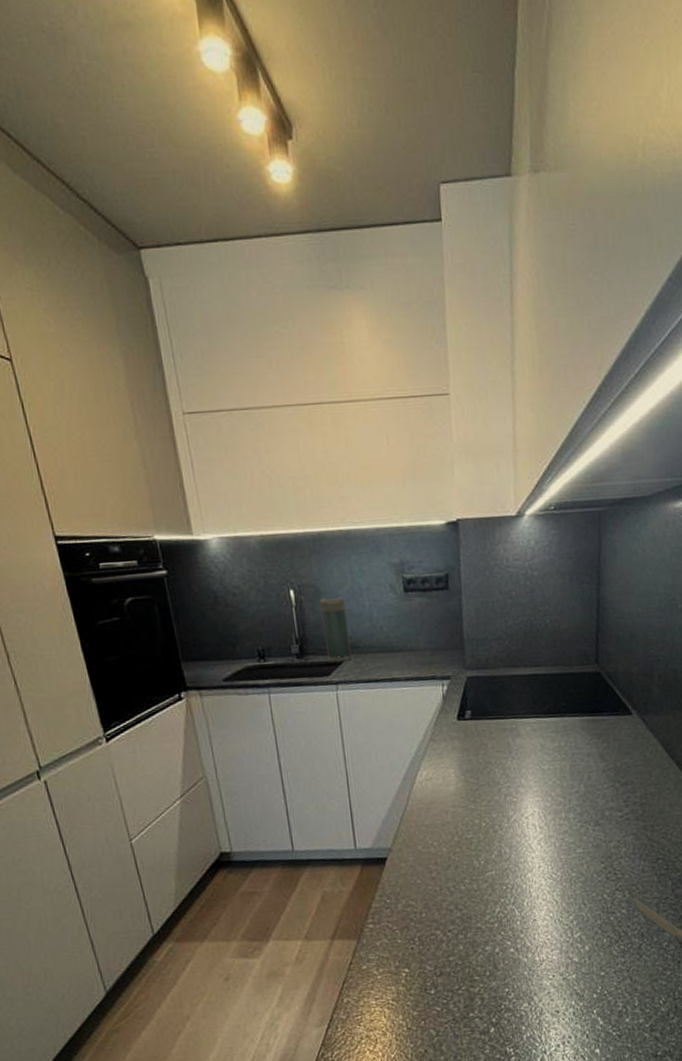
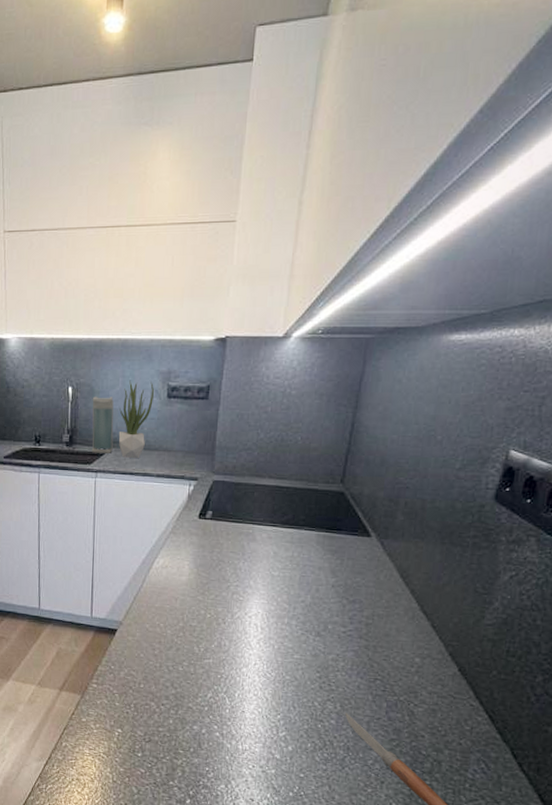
potted plant: none [352,575,389,664] -> present [118,381,154,458]

